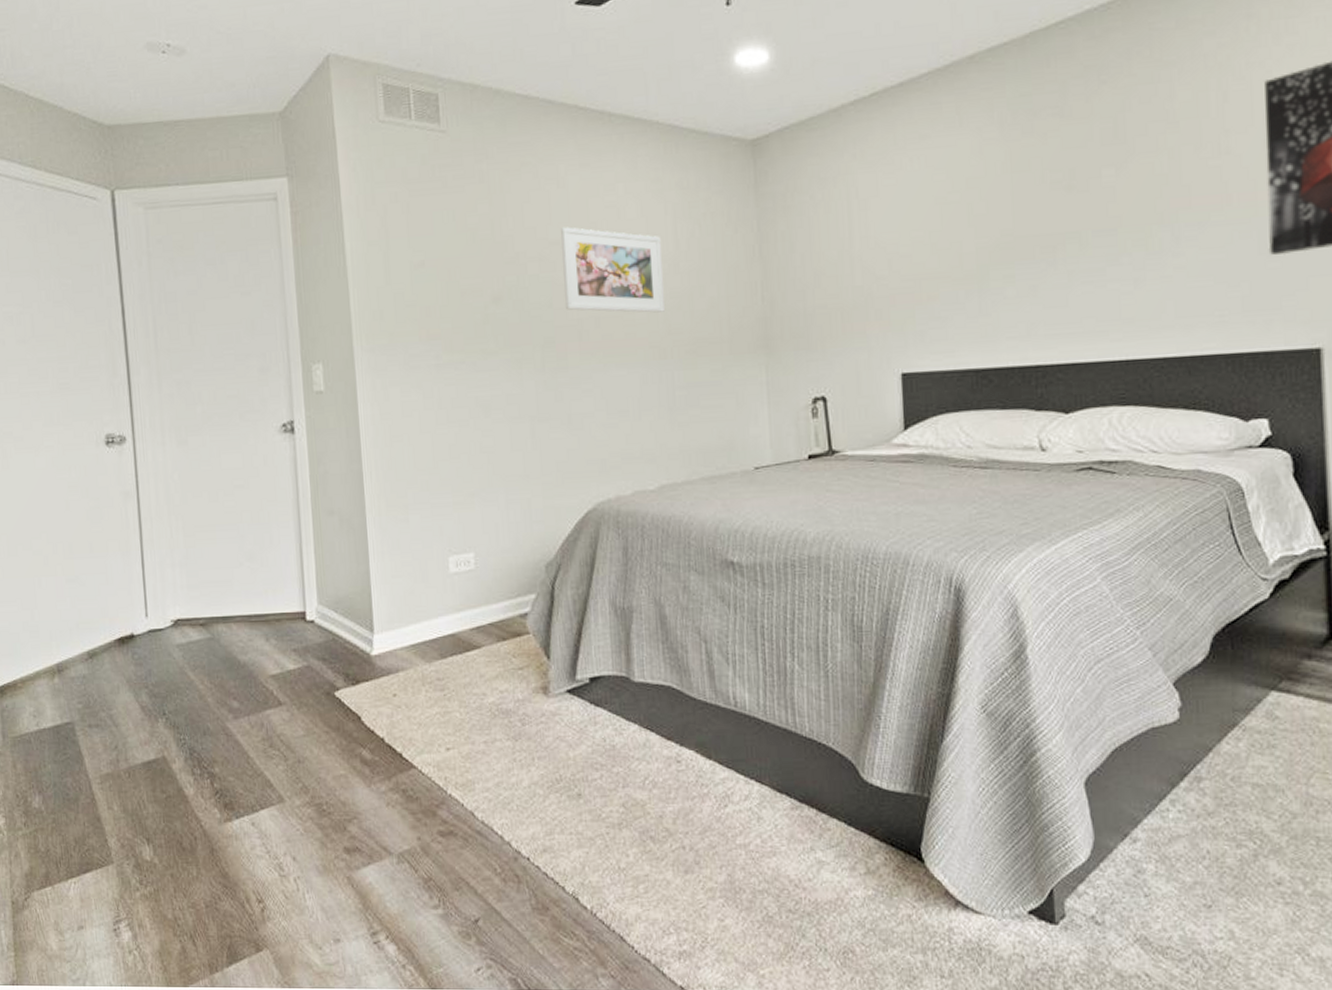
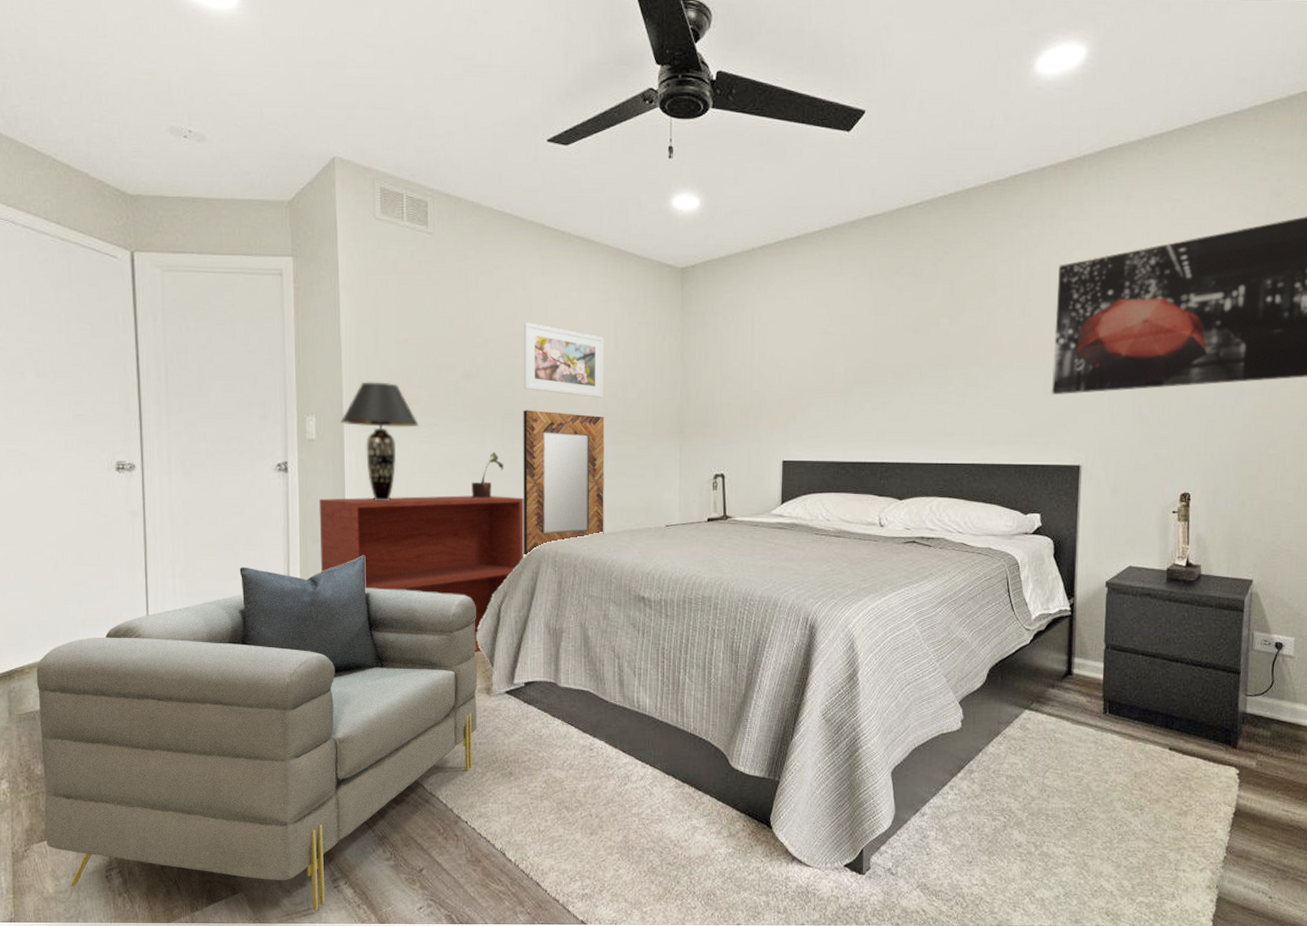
armchair: none [29,529,534,972] -> present [36,556,478,911]
tv stand: none [332,444,579,642] -> present [320,495,524,652]
table lamp: none [351,316,443,461] -> present [340,382,419,502]
potted plant: none [509,390,548,450] -> present [470,452,504,499]
home mirror: none [566,334,677,517] -> present [523,410,605,555]

